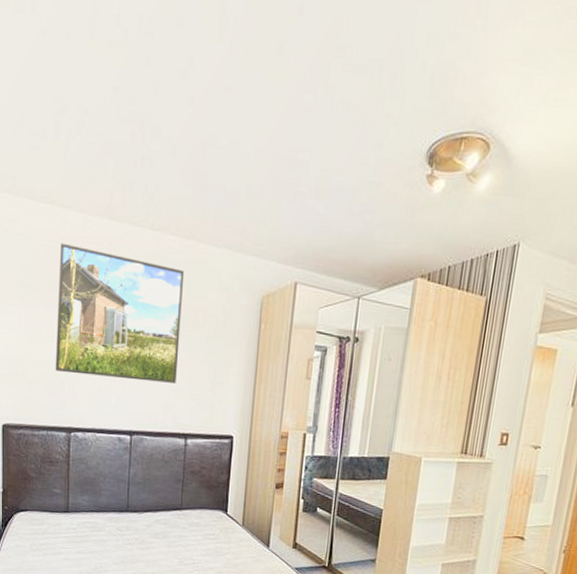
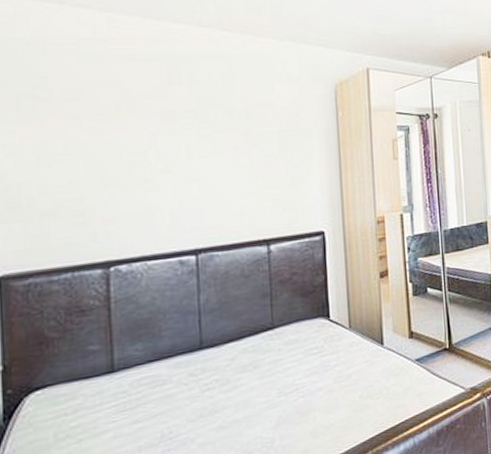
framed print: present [55,243,185,383] -> none [77,46,248,195]

